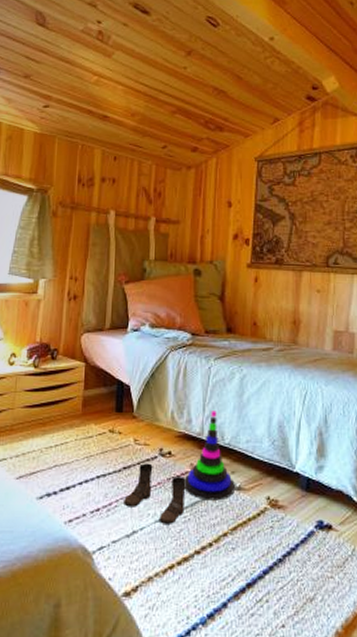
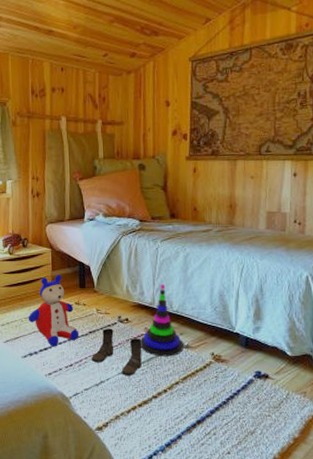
stuffed animal: none [49,395,111,486] -> present [28,275,79,347]

